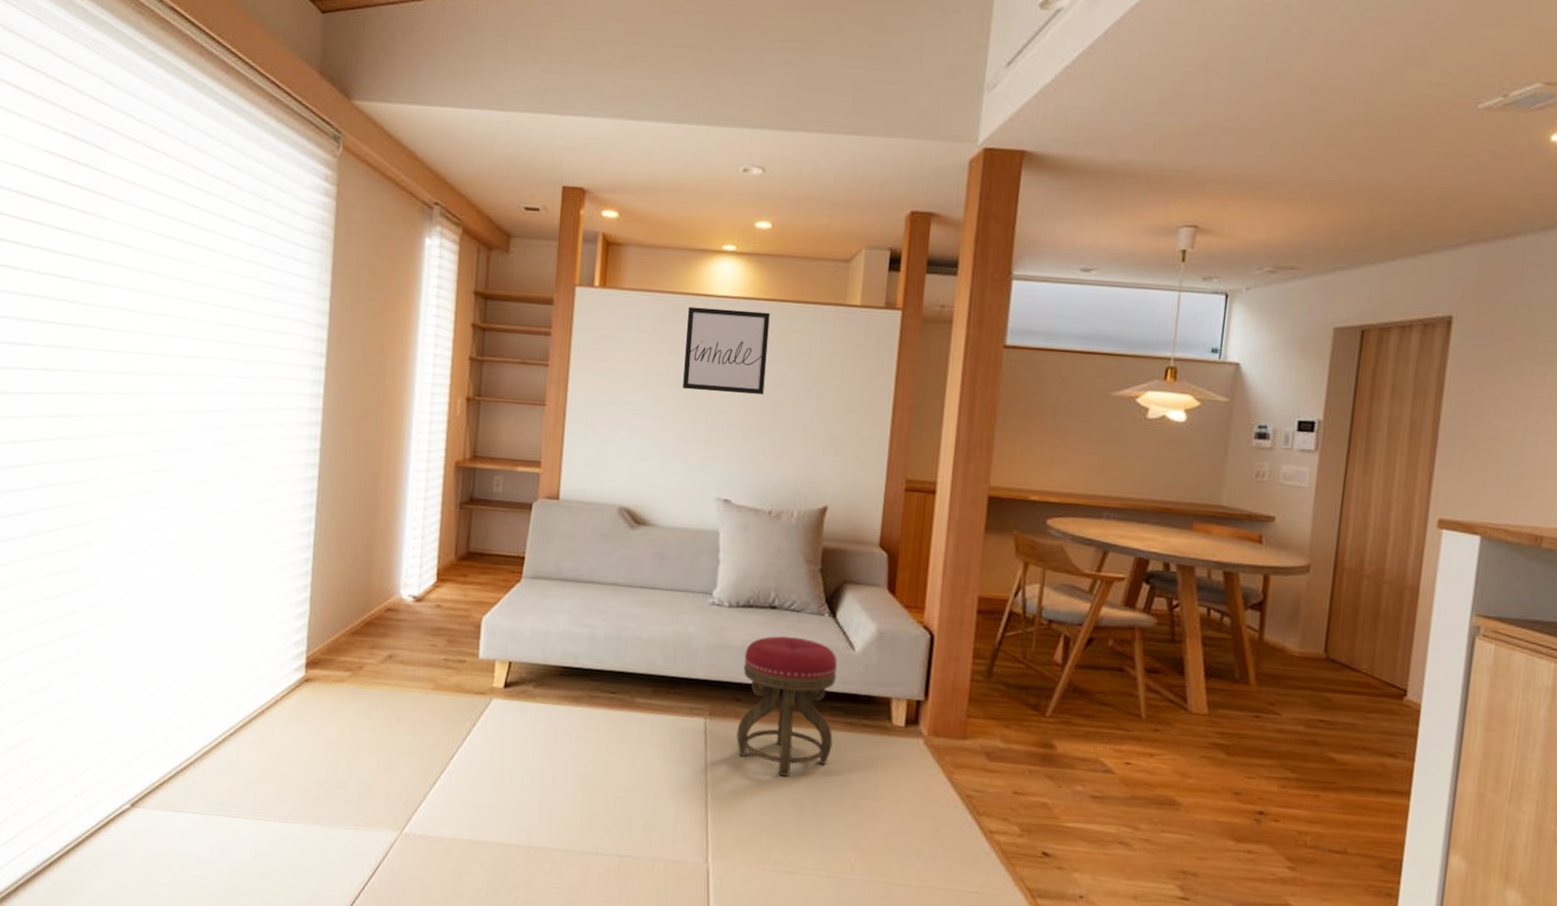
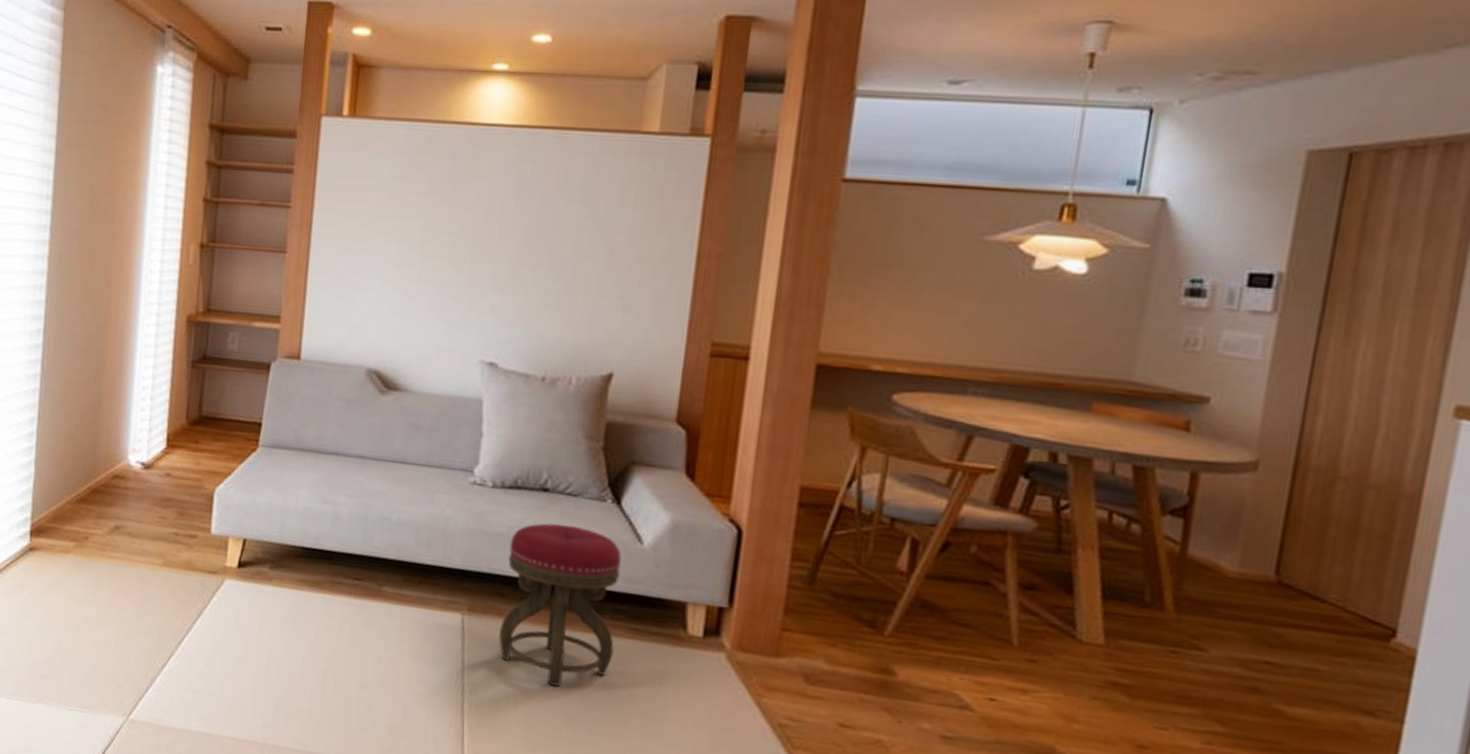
wall art: present [683,307,770,395] -> none [443,137,548,241]

